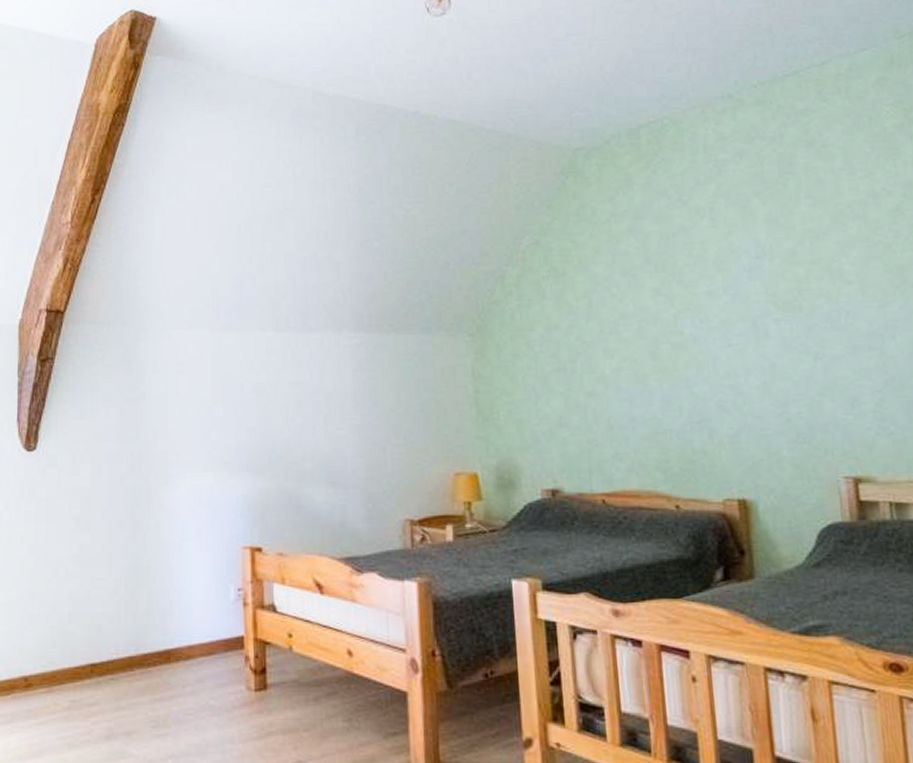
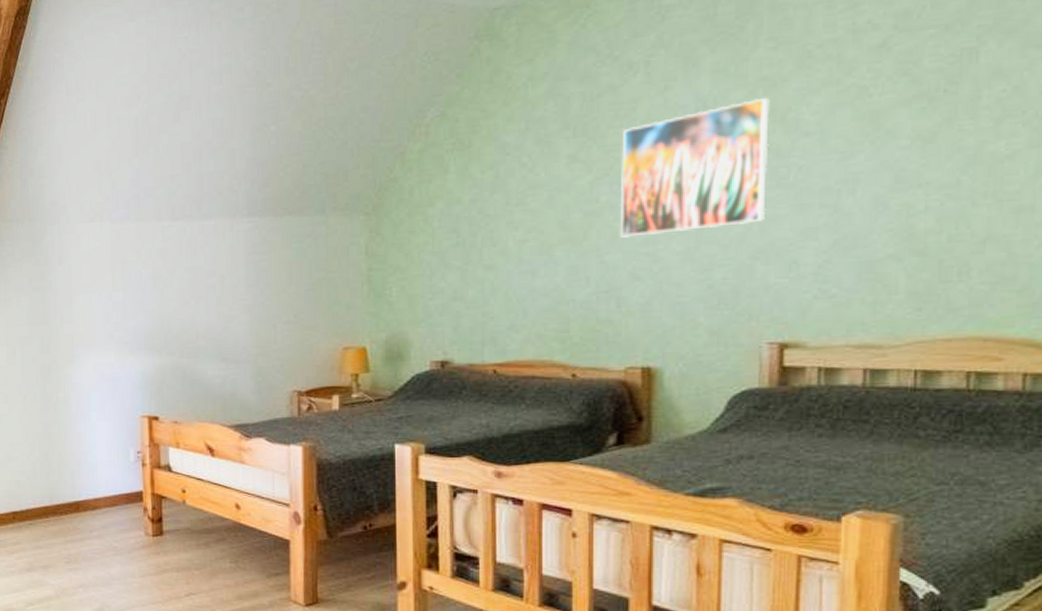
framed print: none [697,247,826,370] -> present [619,97,770,238]

